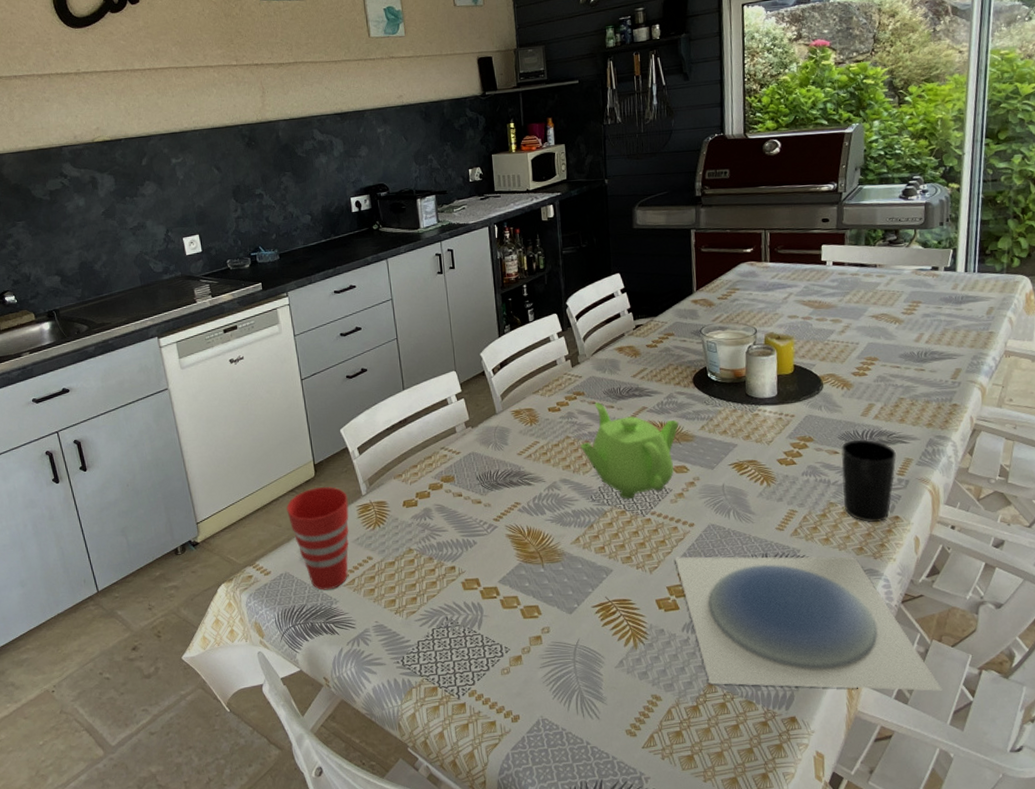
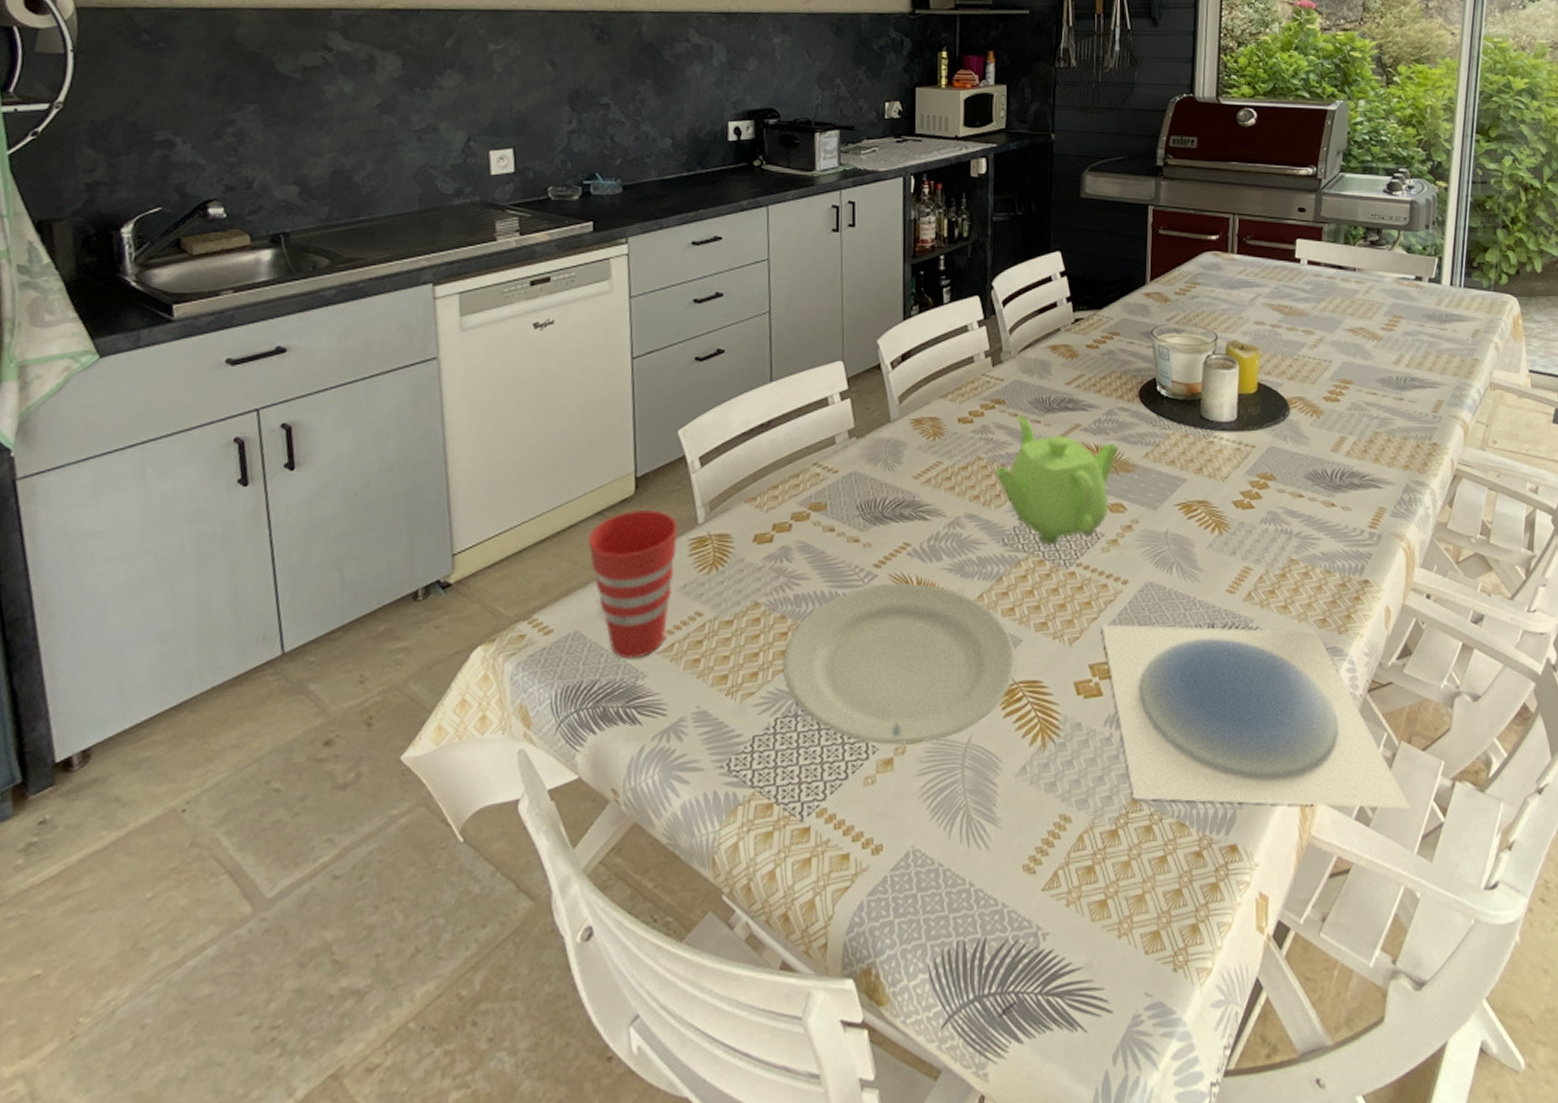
plate: none [433,531,609,647] -> present [783,583,1016,745]
cup: present [841,439,897,522] -> none [1306,481,1370,586]

